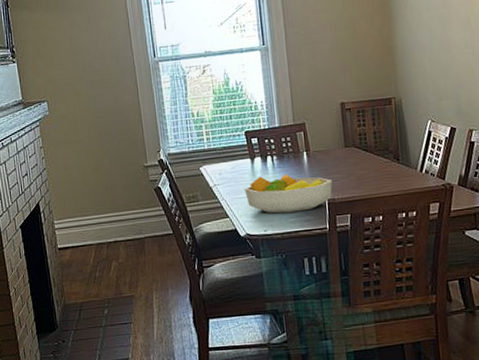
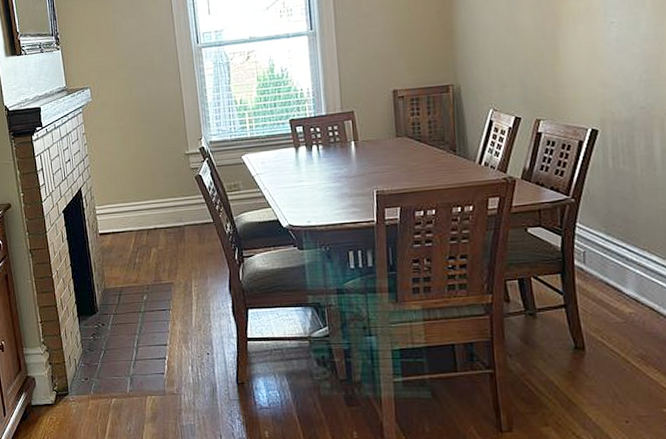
fruit bowl: present [244,174,333,214] -> none [287,164,382,205]

